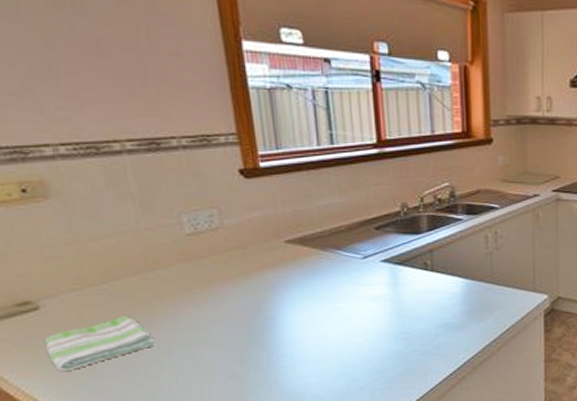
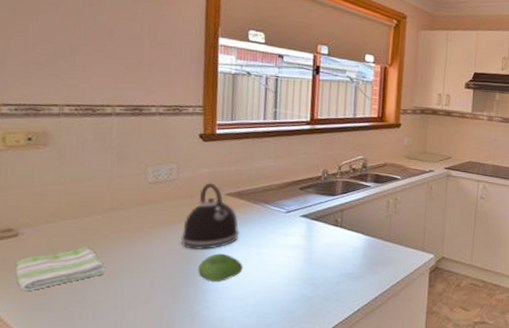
kettle: none [238,229,309,309] -> present [180,182,239,249]
fruit: none [266,311,320,346] -> present [198,253,243,283]

